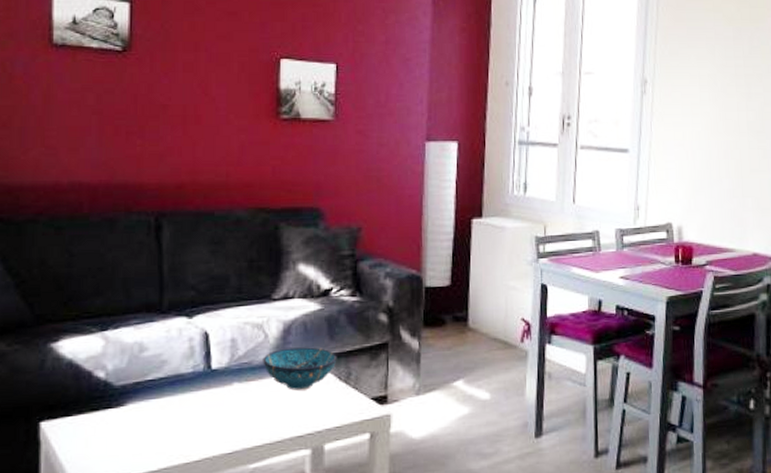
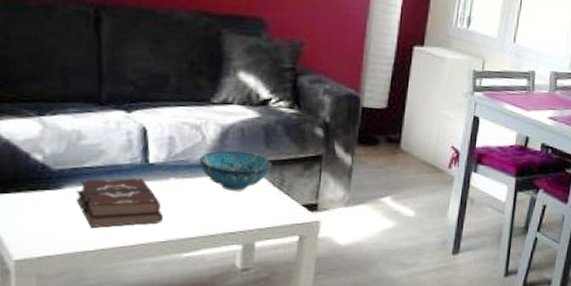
hardback book: none [138,385,227,445] -> present [75,177,163,228]

